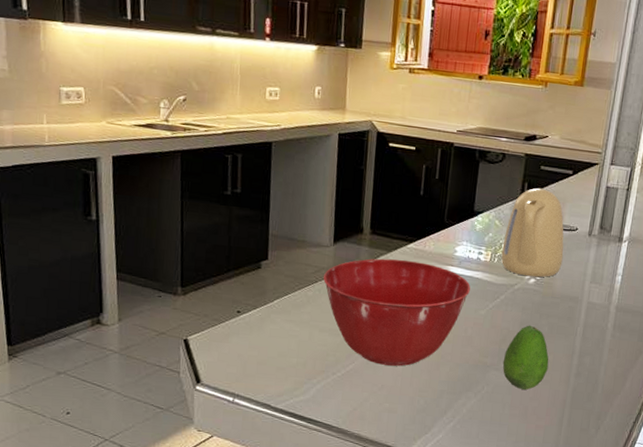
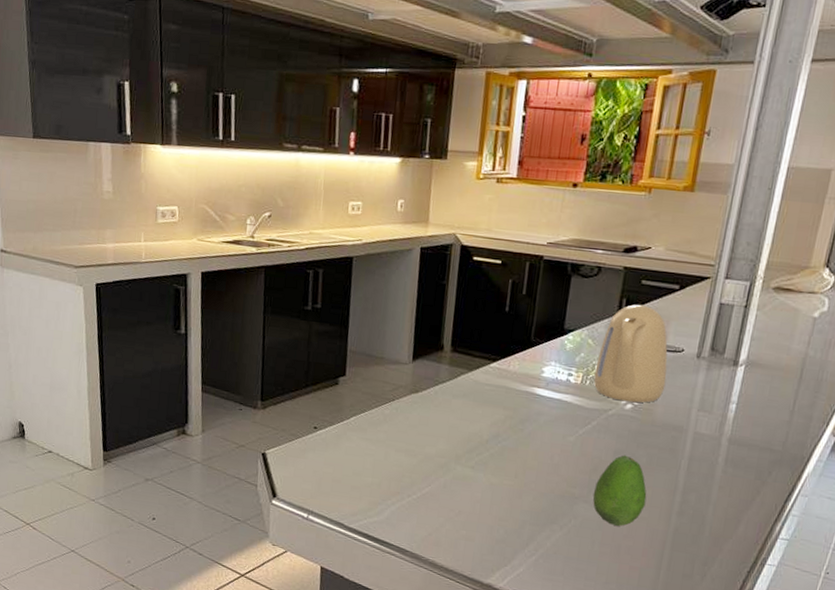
mixing bowl: present [322,258,471,366] -> none [400,377,558,492]

